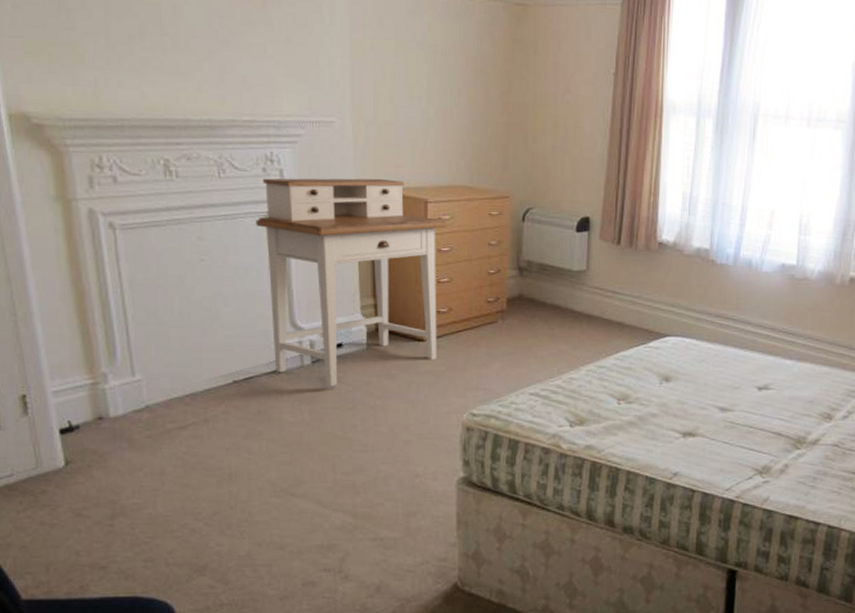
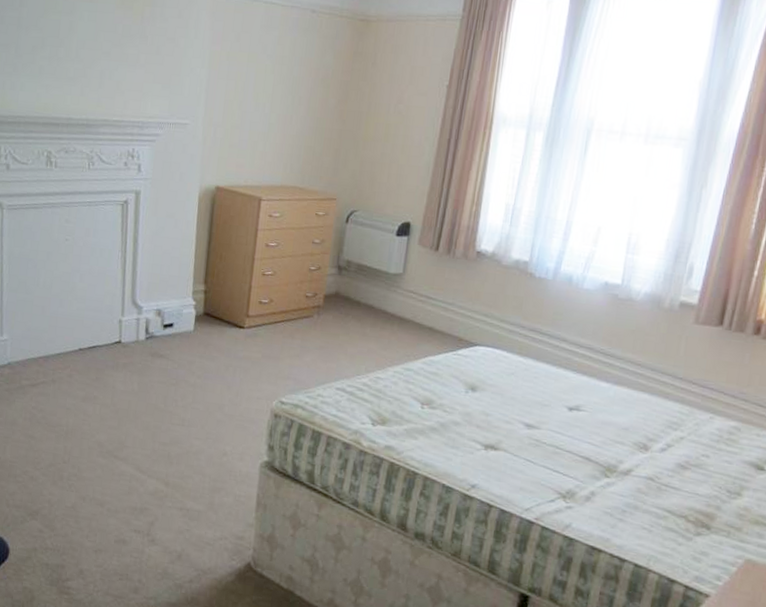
desk: present [256,178,447,387] -> none [113,171,277,363]

